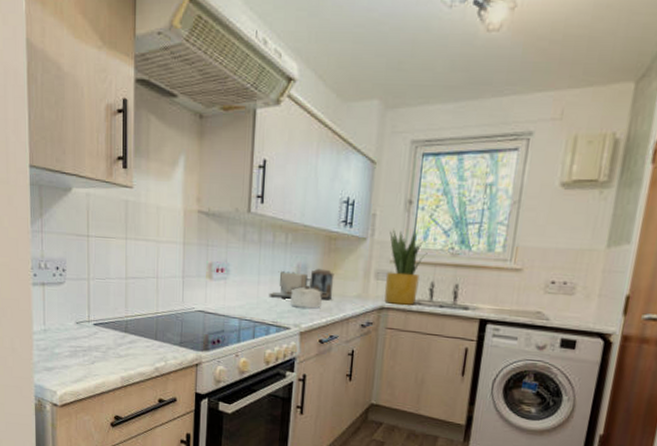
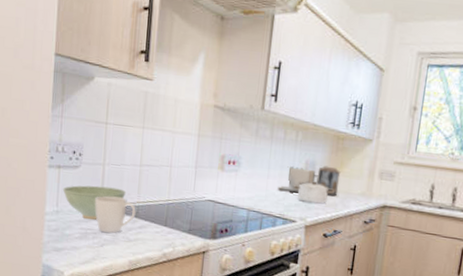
bowl: none [48,301,114,337] -> present [62,185,127,220]
mug: none [82,311,125,350] -> present [95,196,136,234]
planter: present [384,228,426,305] -> none [387,132,428,205]

